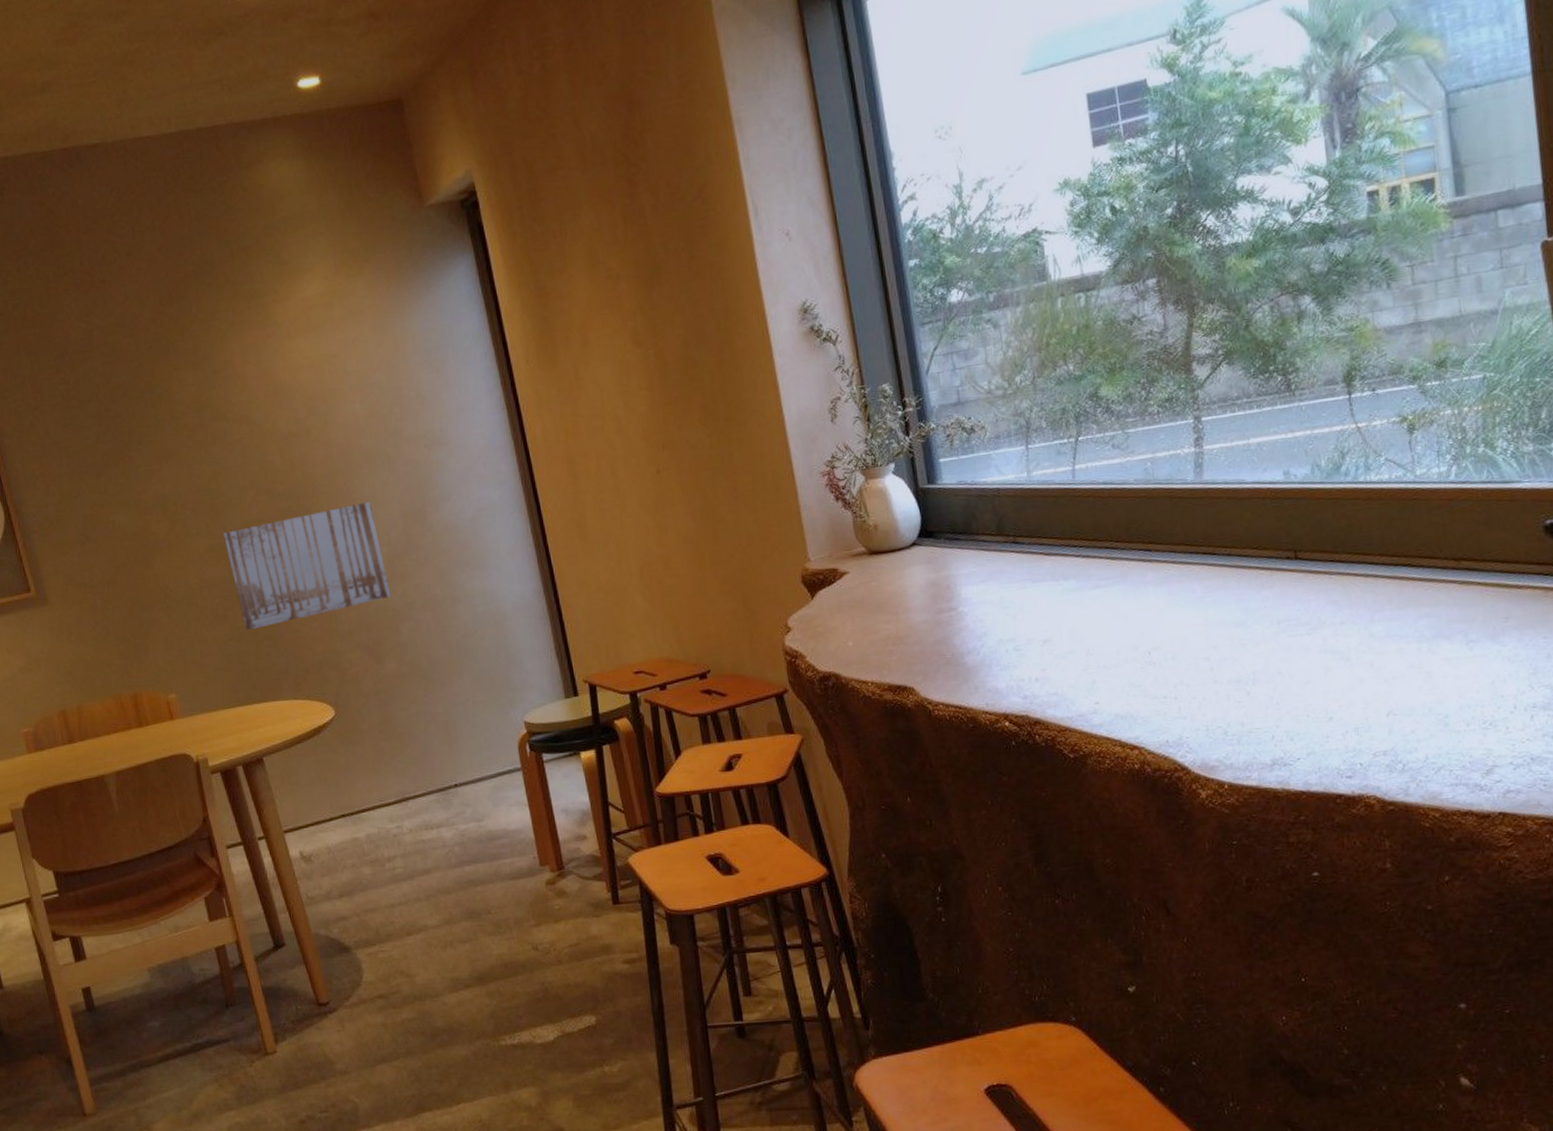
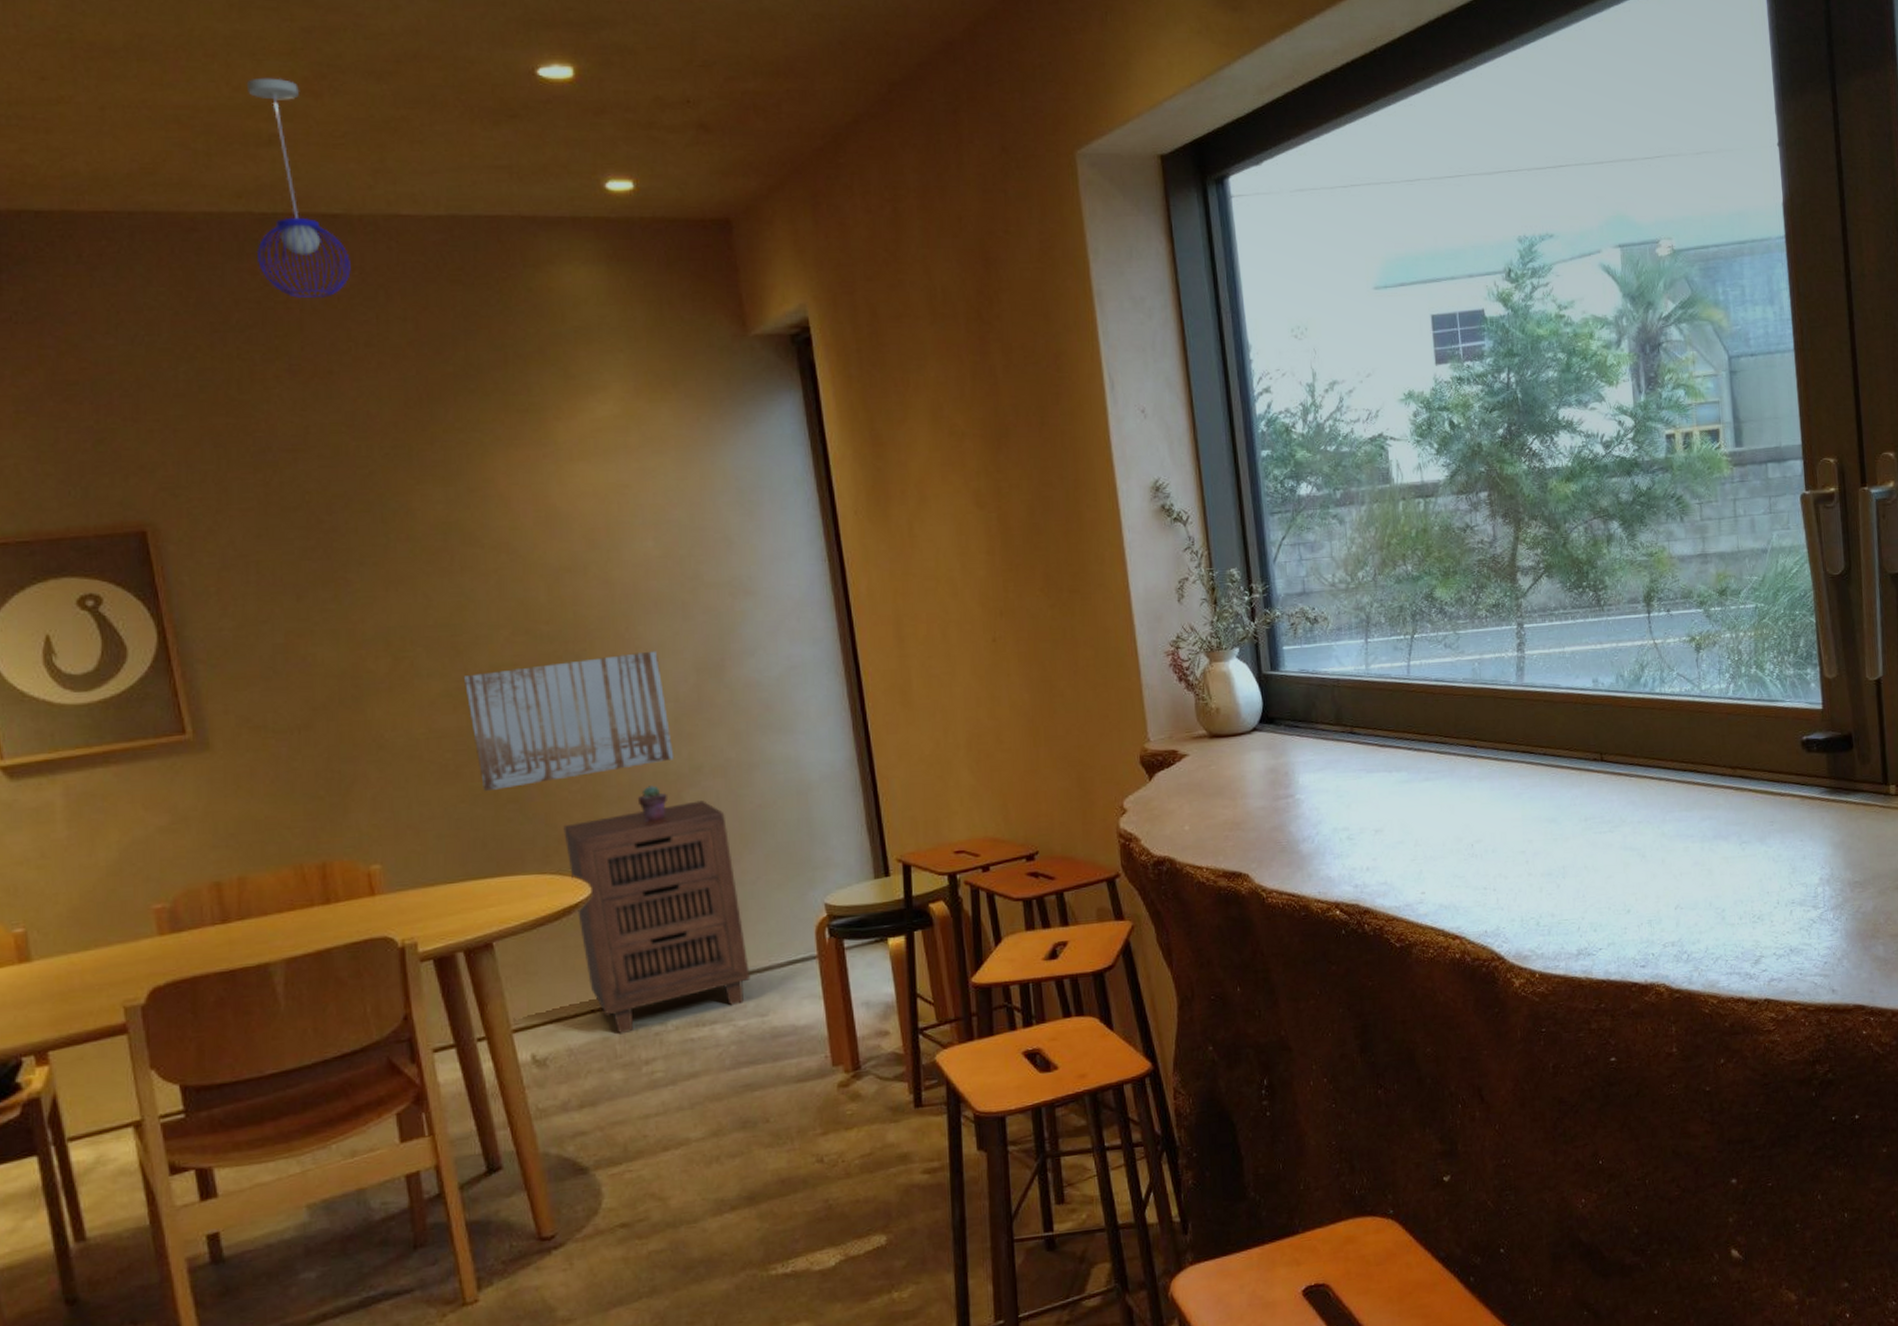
pendant light: none [21,32,110,221] -> present [246,77,351,298]
cabinet: none [308,632,467,836] -> present [563,800,750,1034]
potted succulent: none [364,620,389,652] -> present [637,785,669,821]

